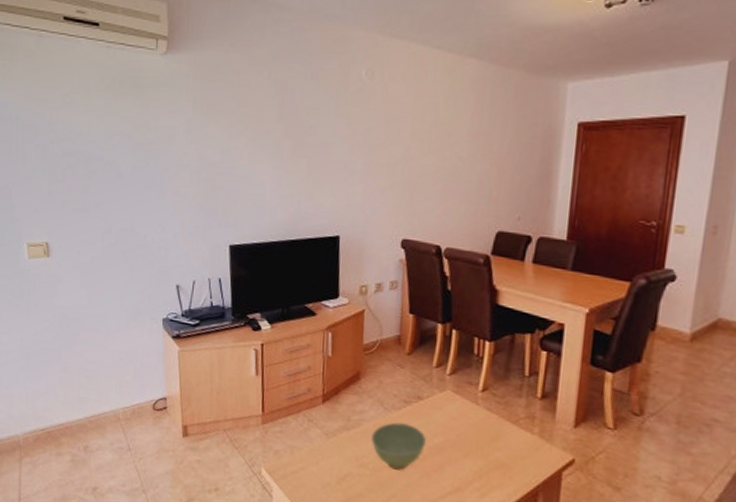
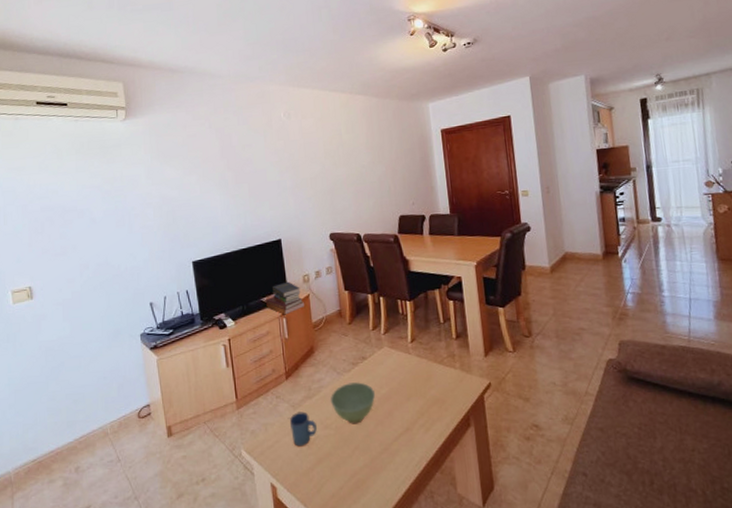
books: none [311,289,358,330] -> present [266,281,305,315]
mug: none [319,441,351,480] -> present [289,411,317,447]

